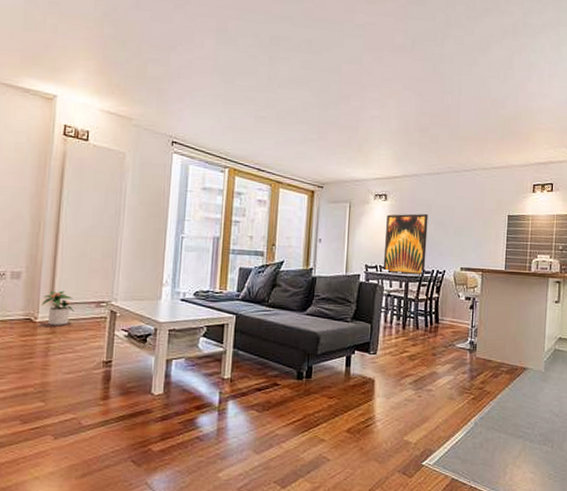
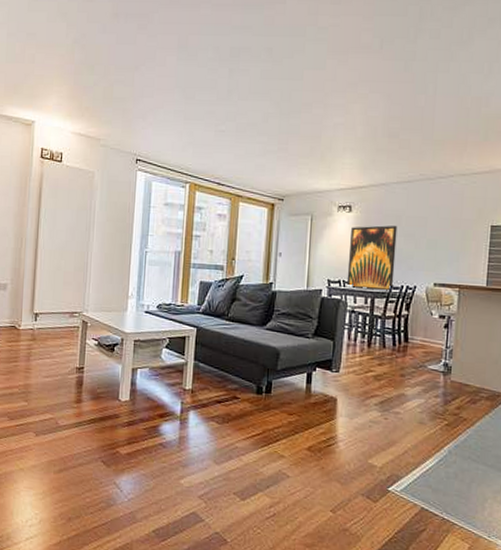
potted plant: present [41,290,74,325] -> none [23,301,51,333]

